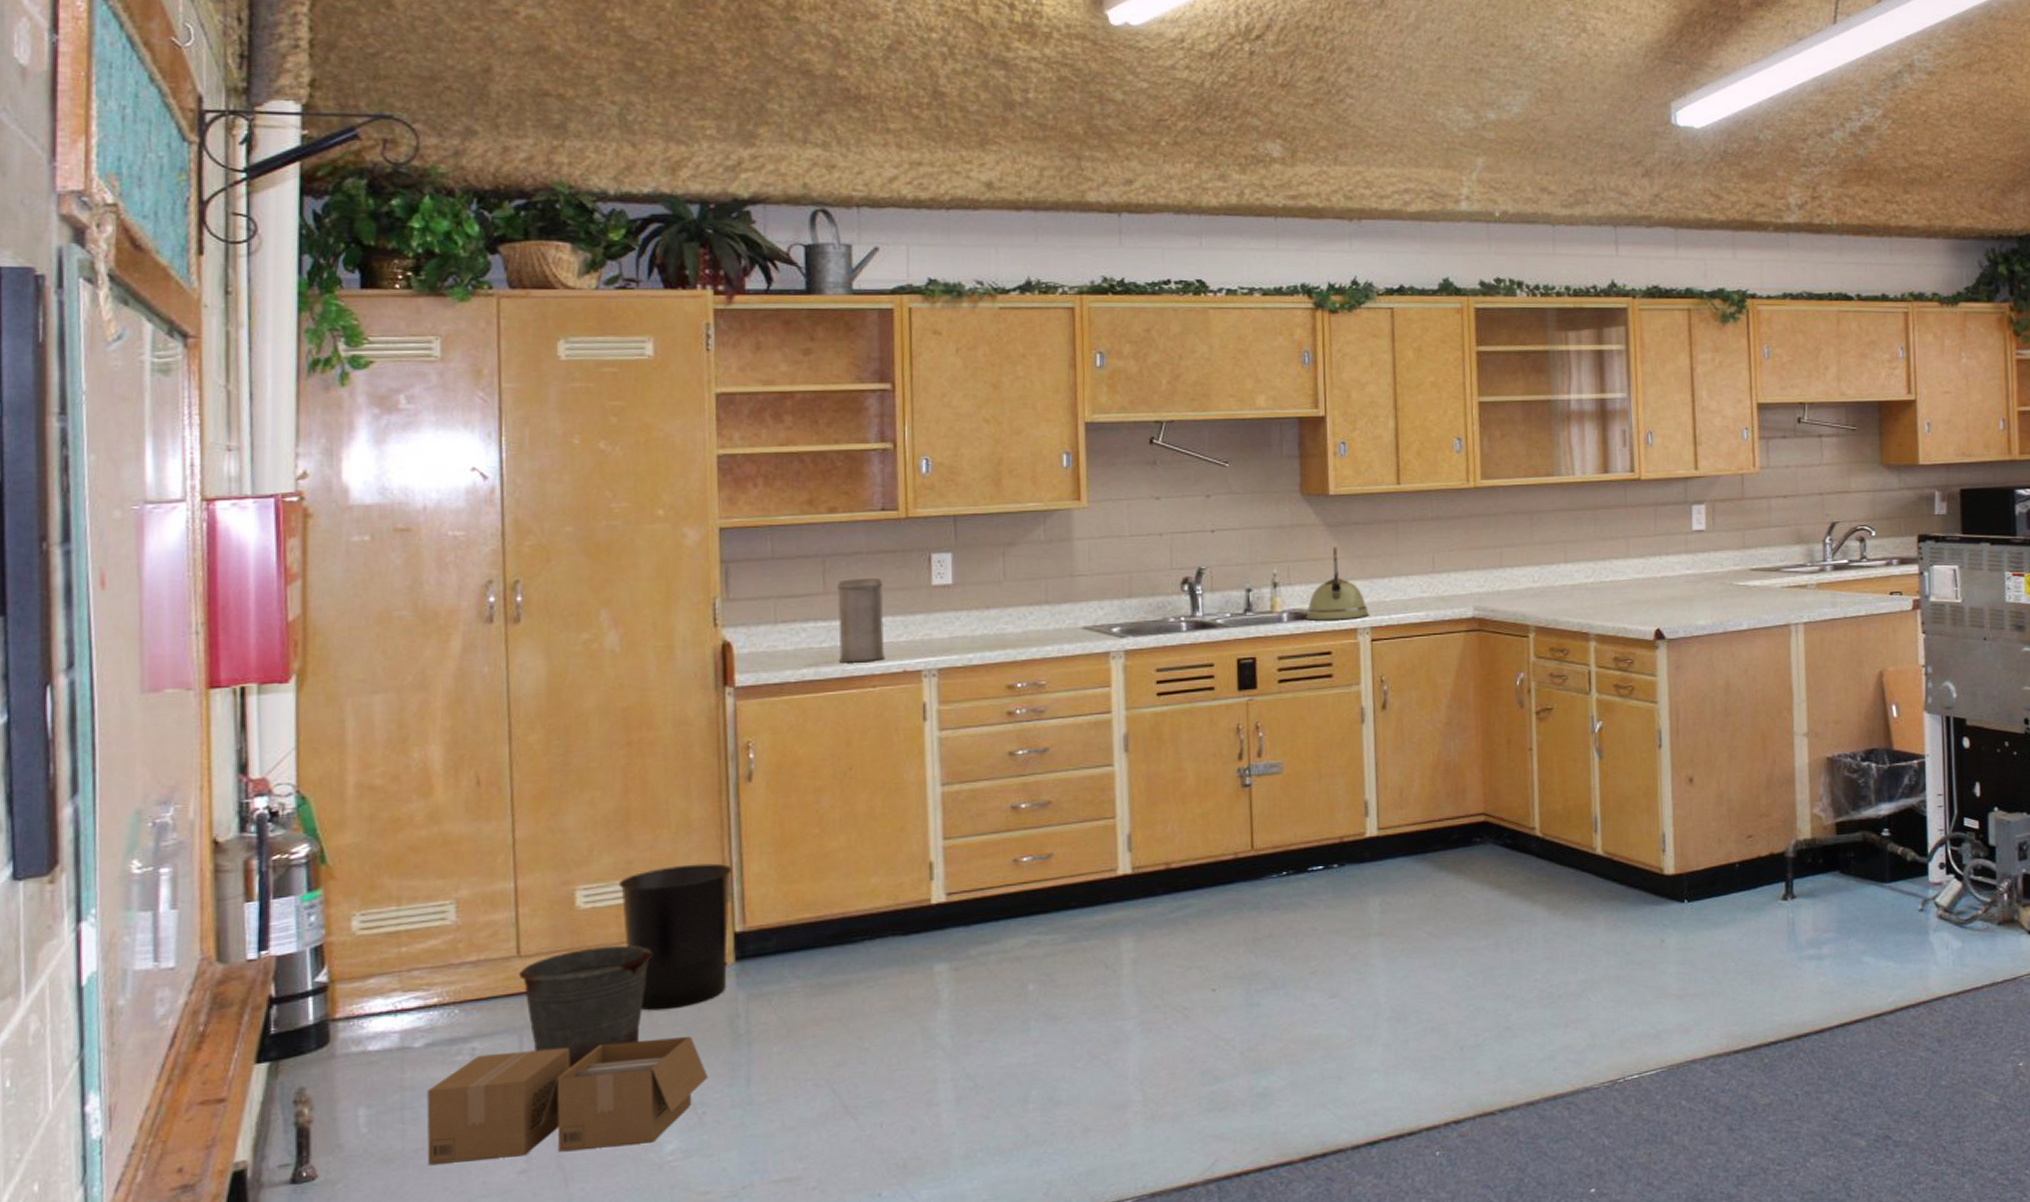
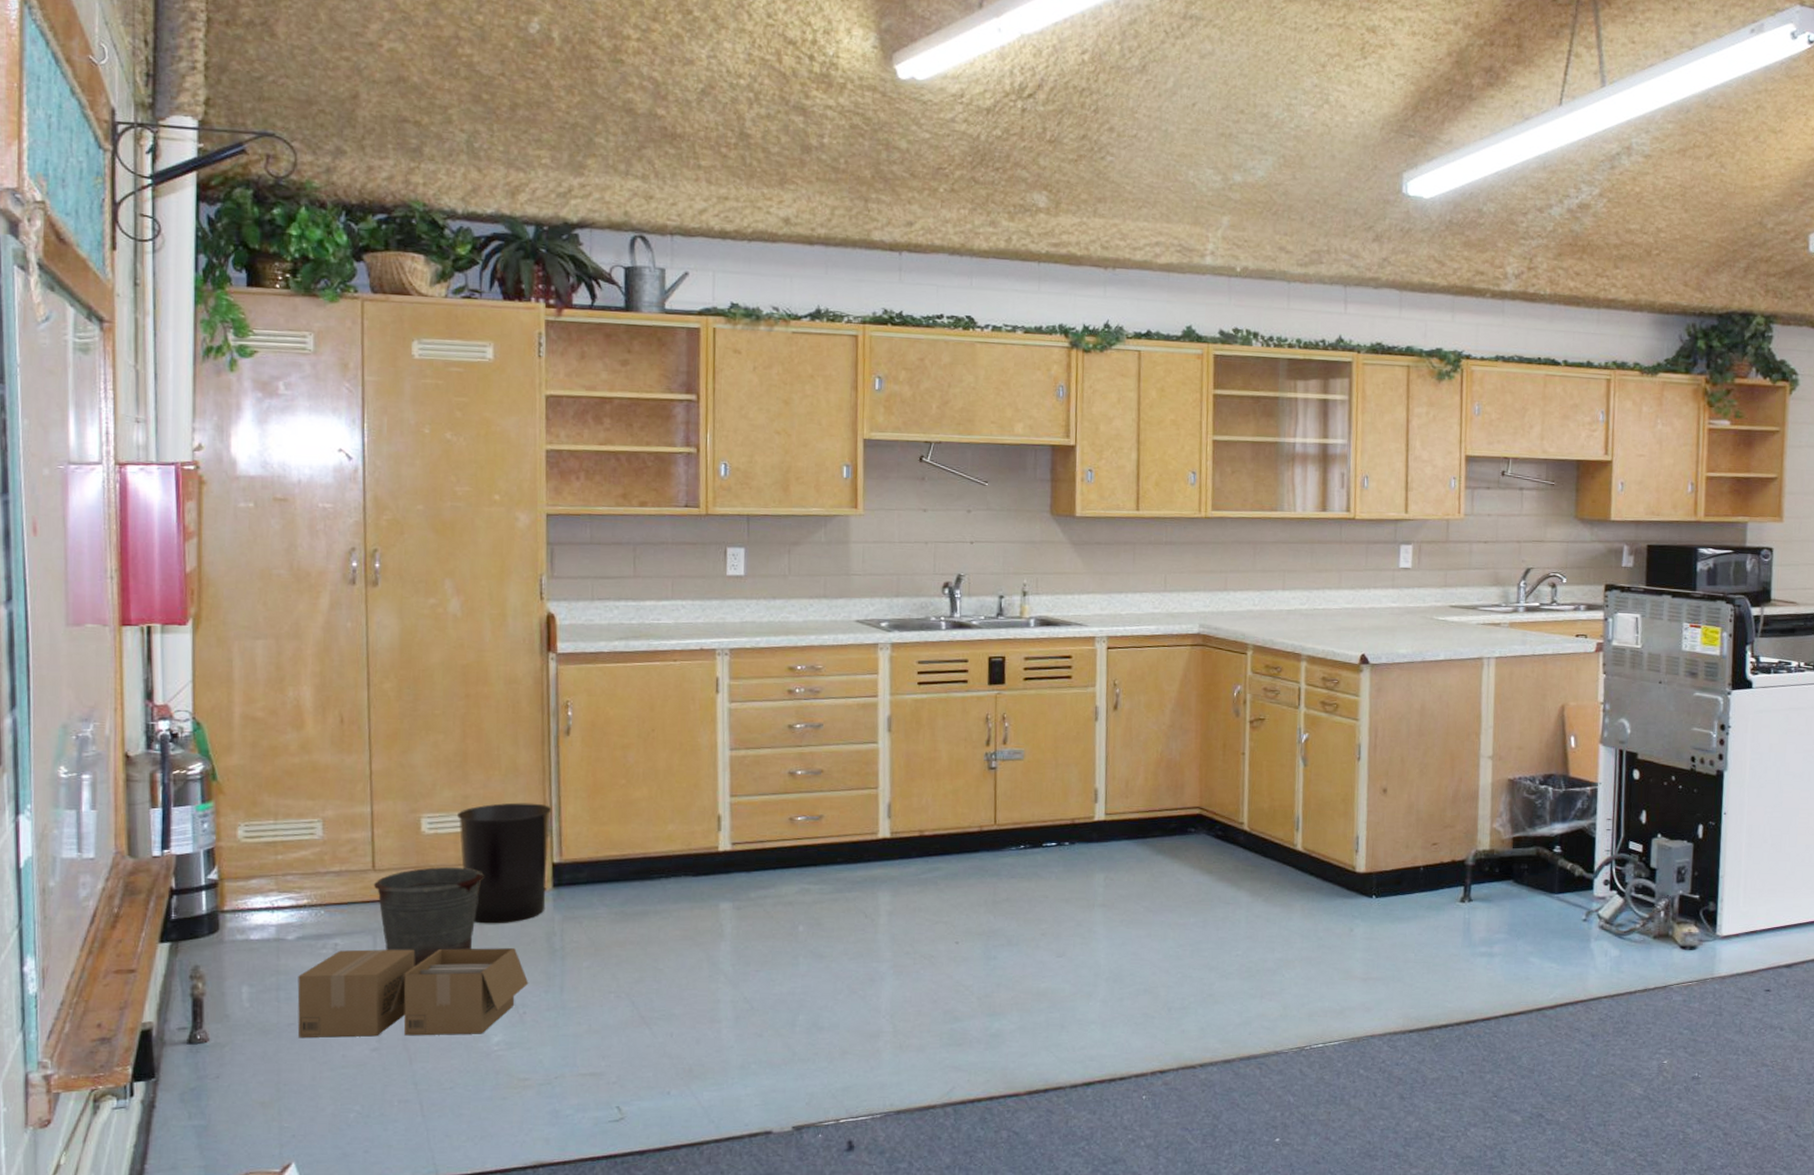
canister: present [837,577,886,663] -> none [646,565,686,639]
kettle: present [1306,546,1369,621] -> none [1050,562,1106,629]

